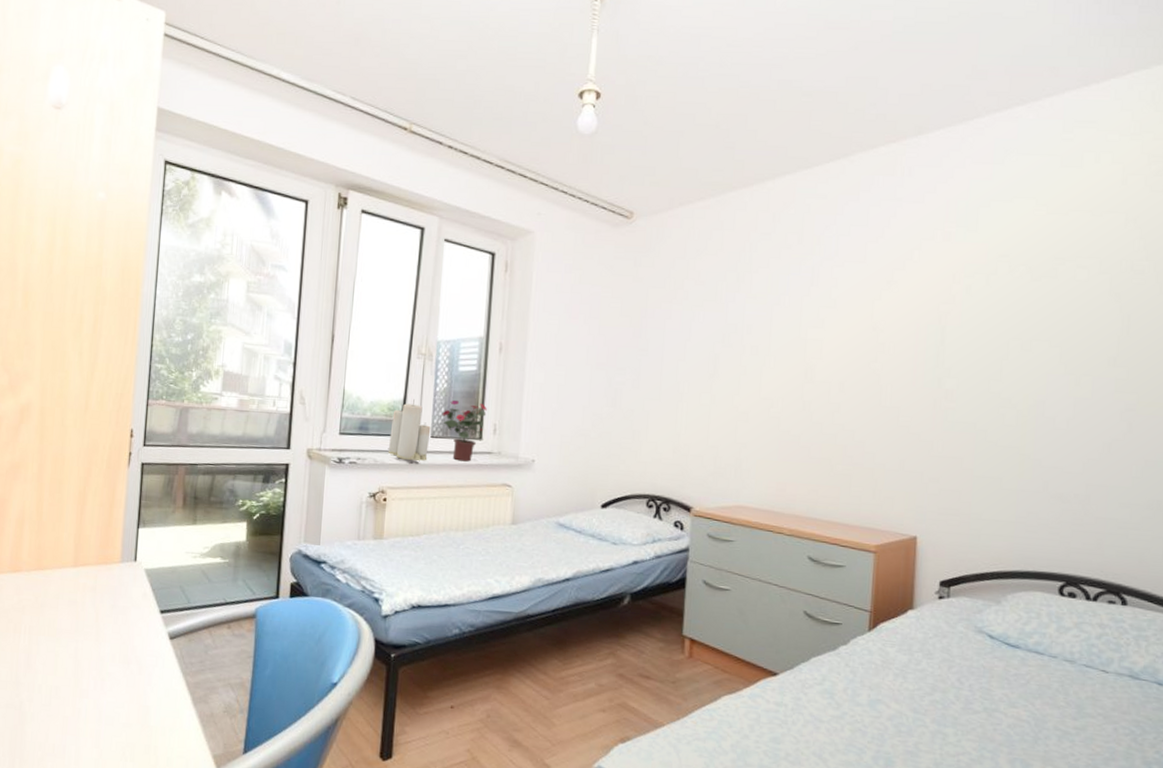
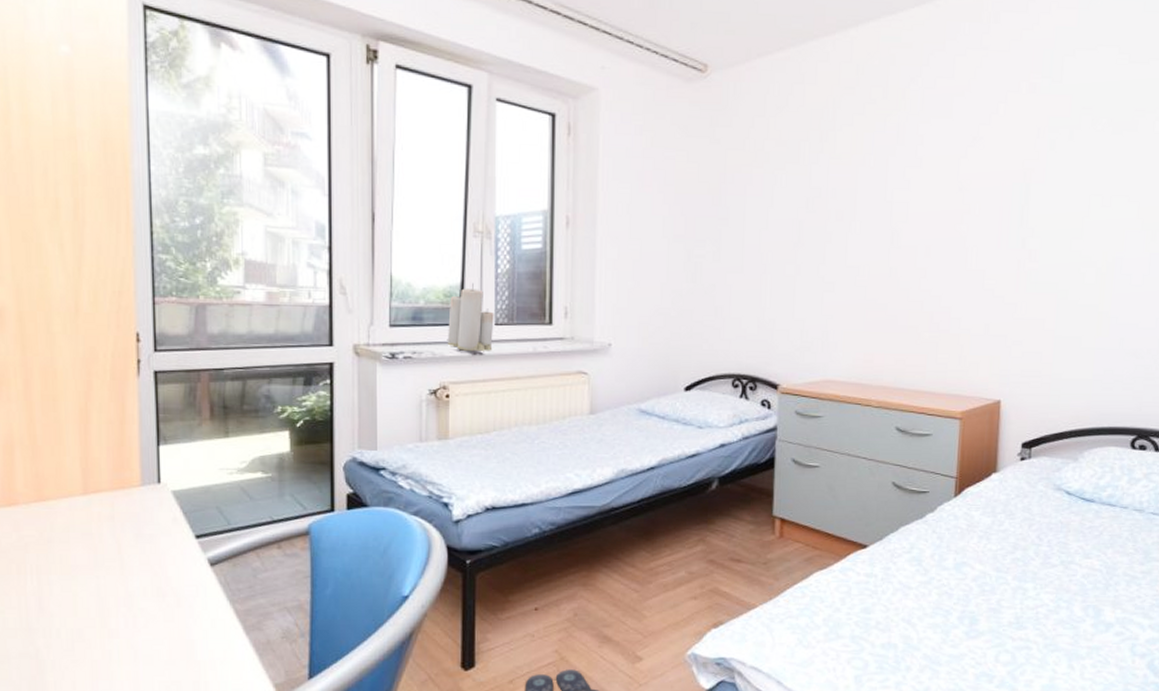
potted flower: present [442,400,487,462] -> none [506,283,556,350]

